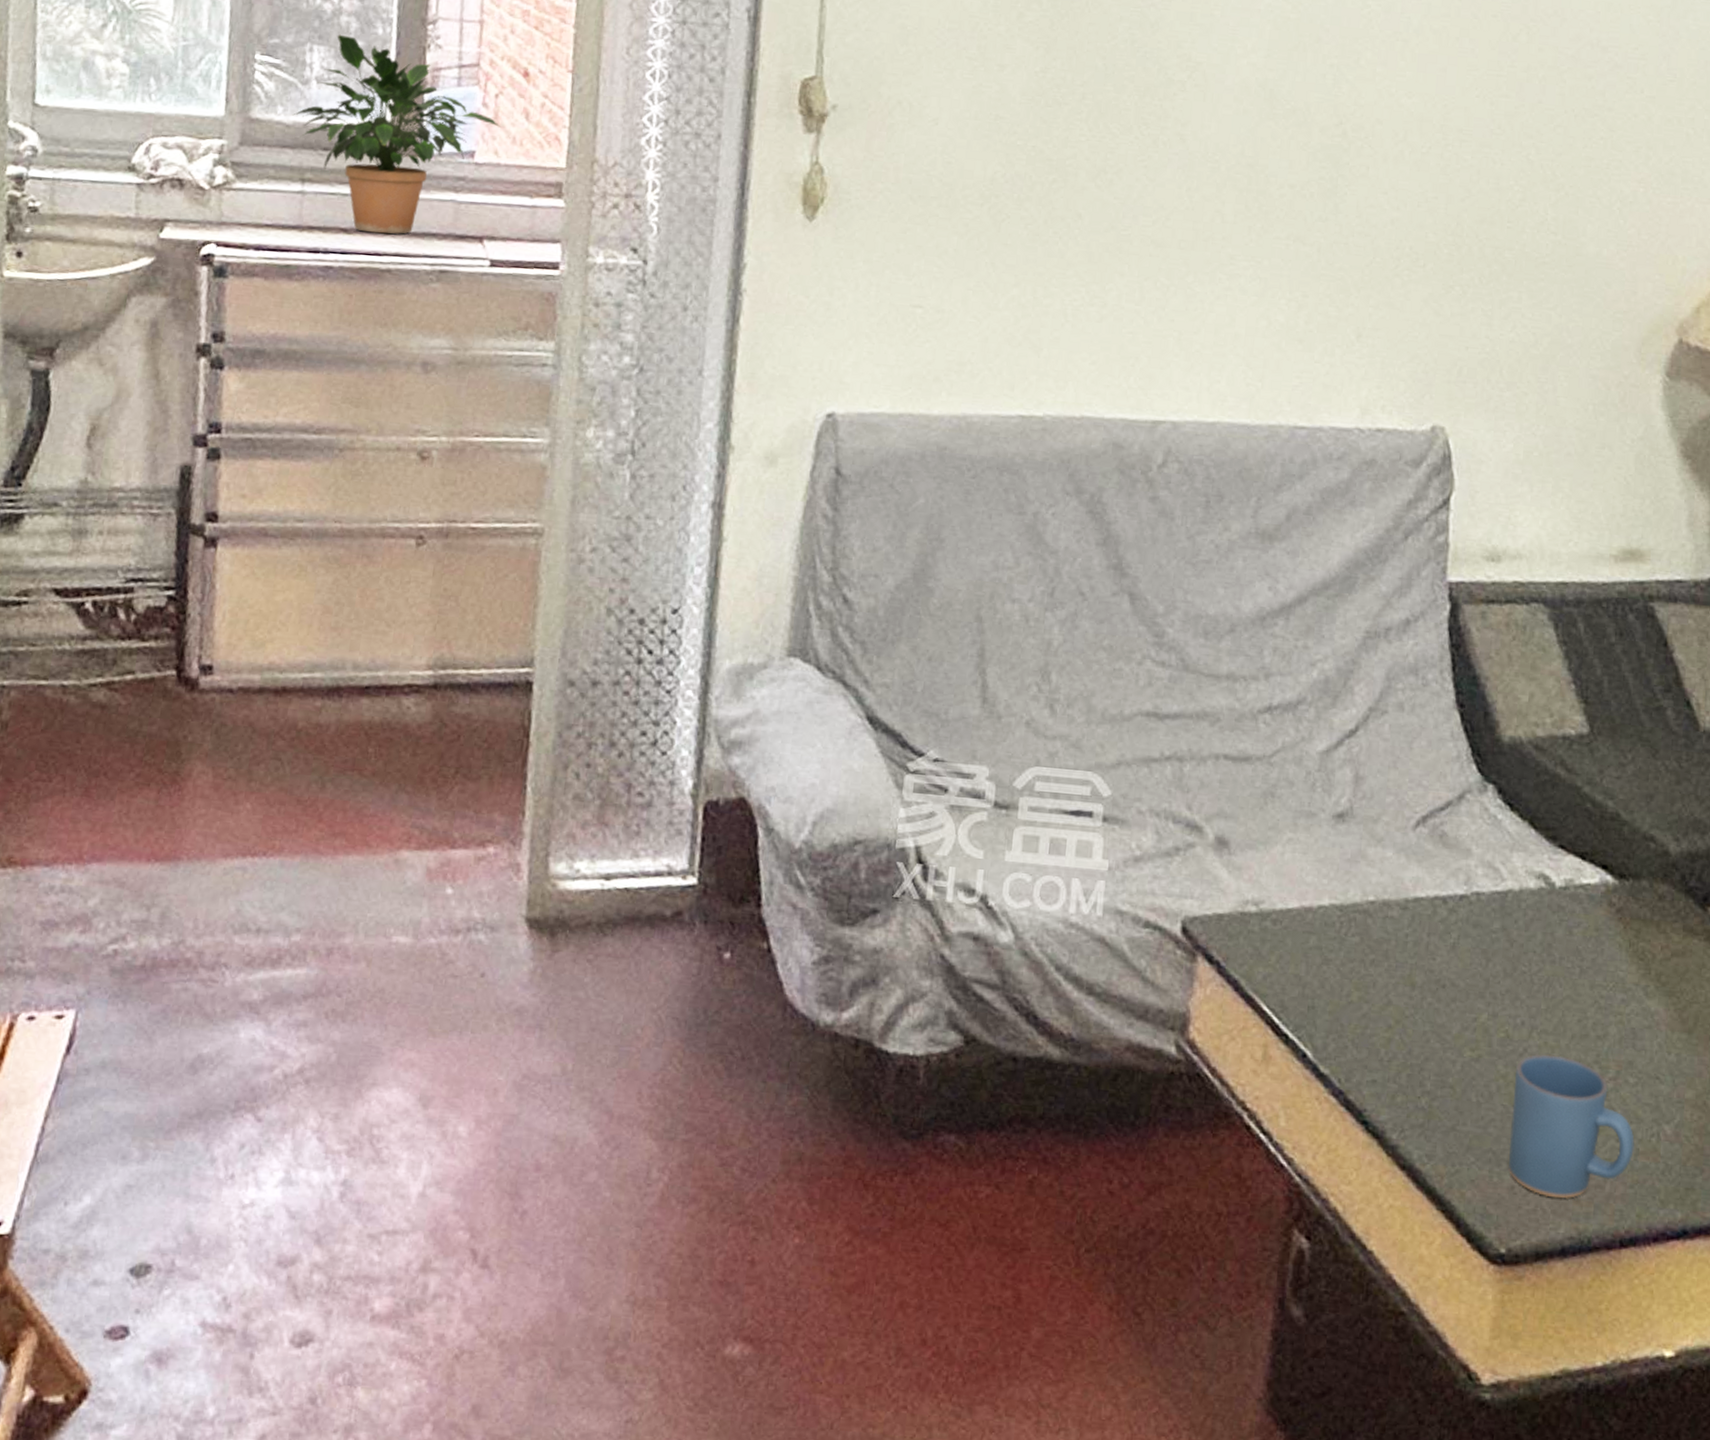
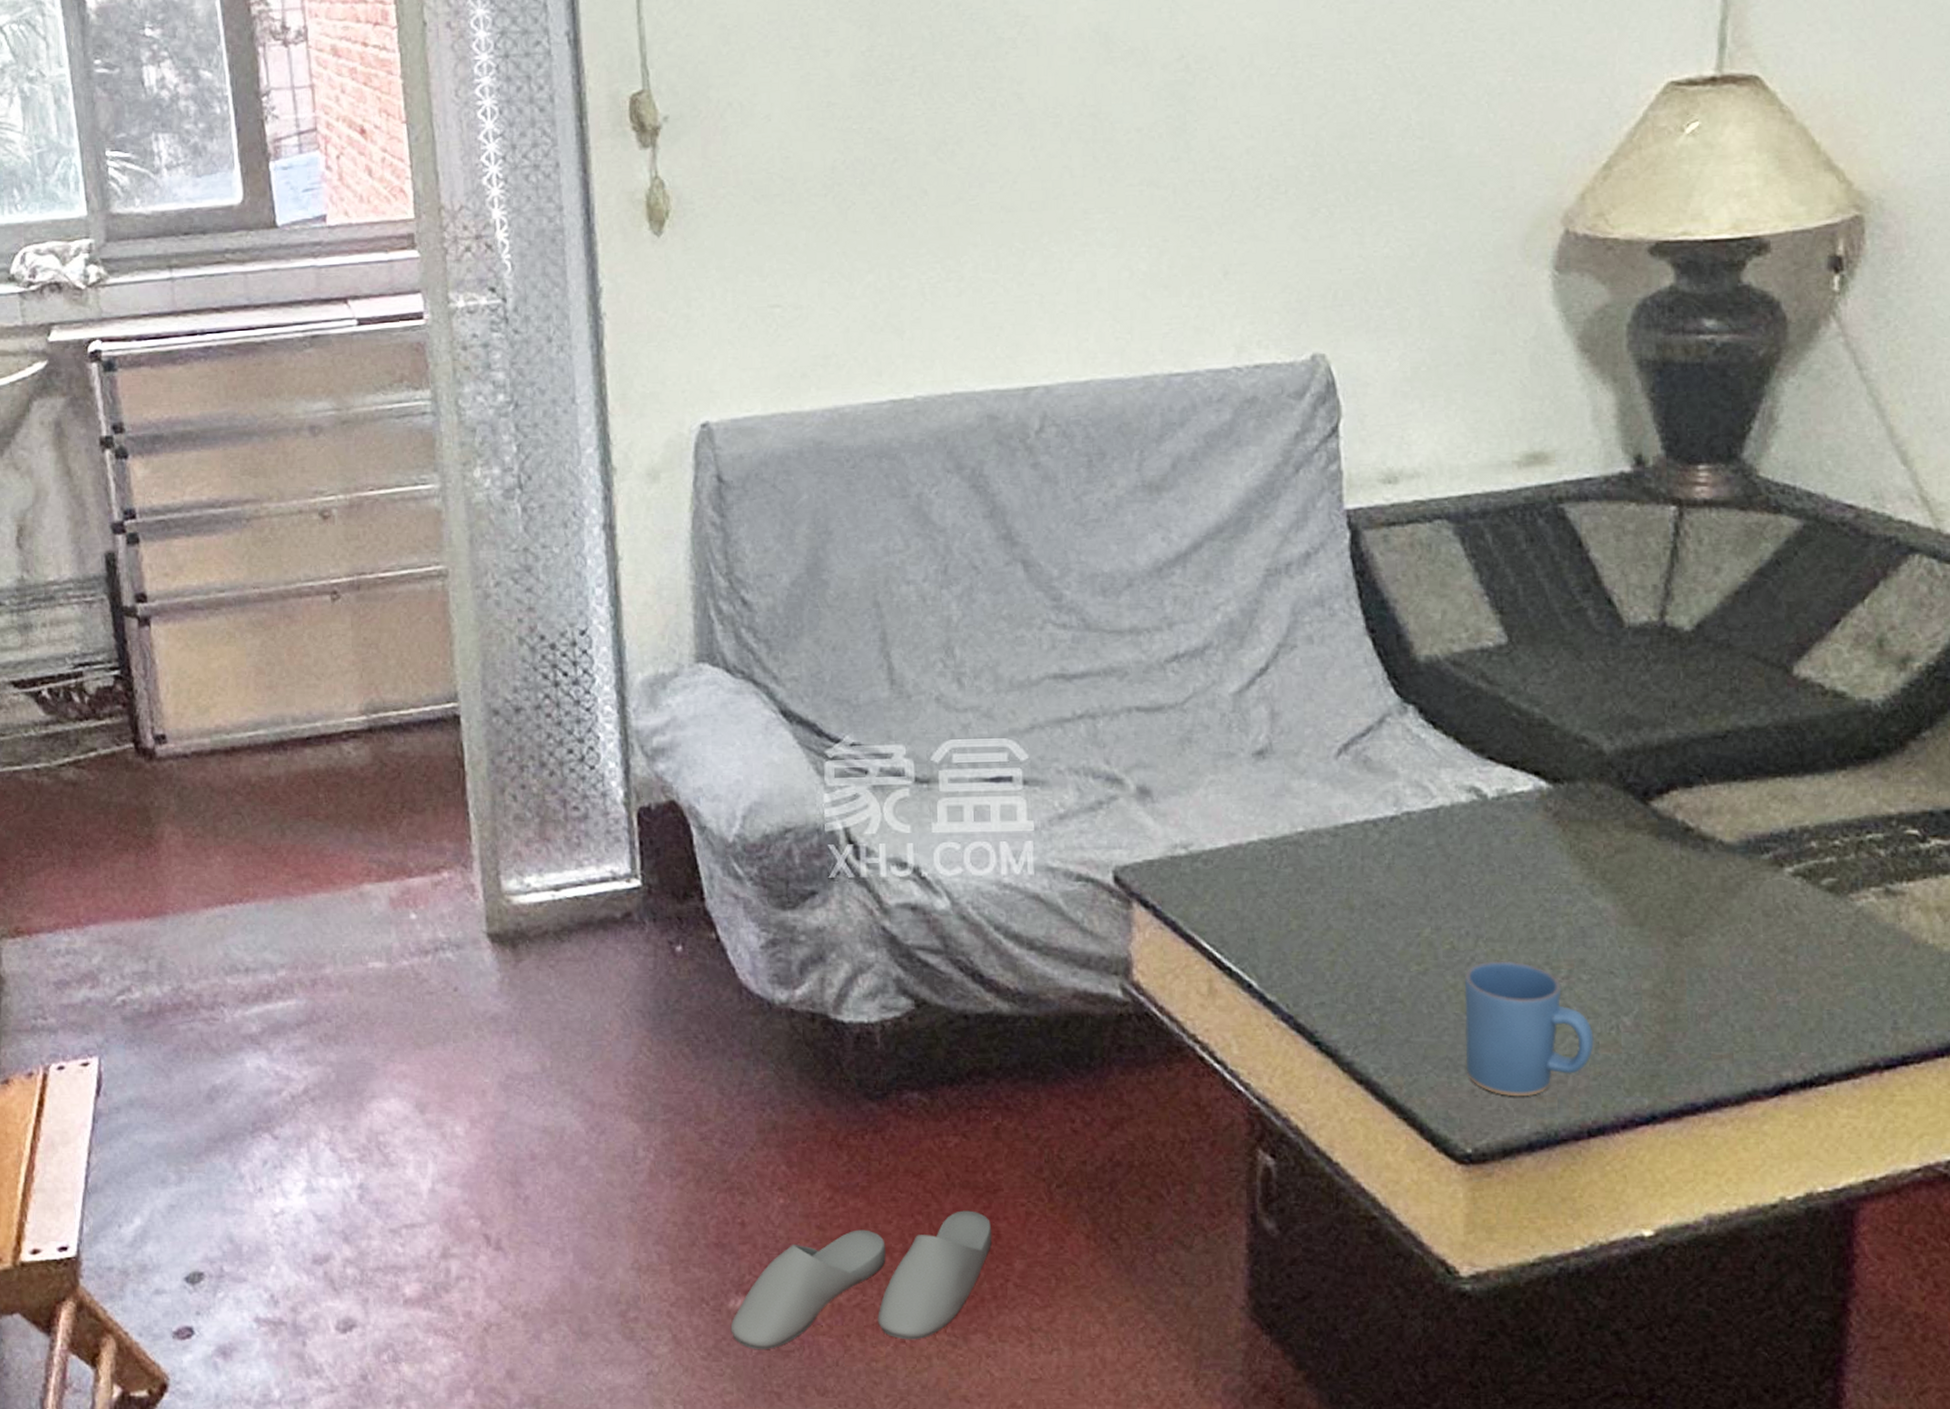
potted plant: present [291,34,501,234] -> none [149,119,346,309]
slippers: none [722,1268,1013,1407] -> present [730,1210,992,1349]

